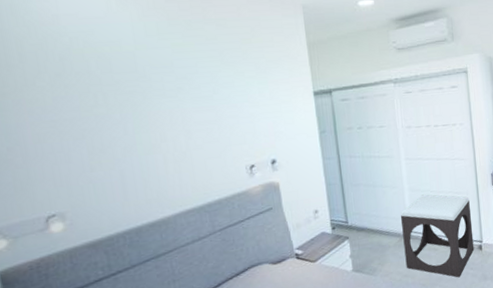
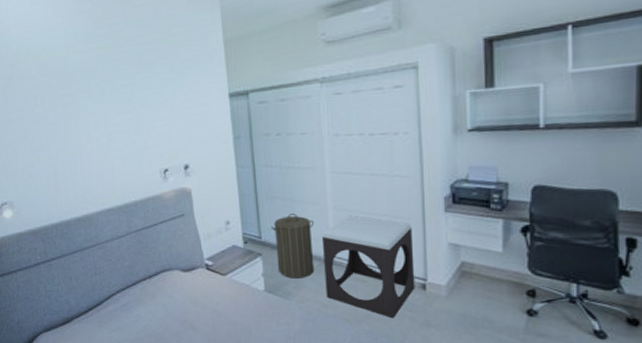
laundry hamper: none [356,197,396,256] -> present [270,214,315,278]

